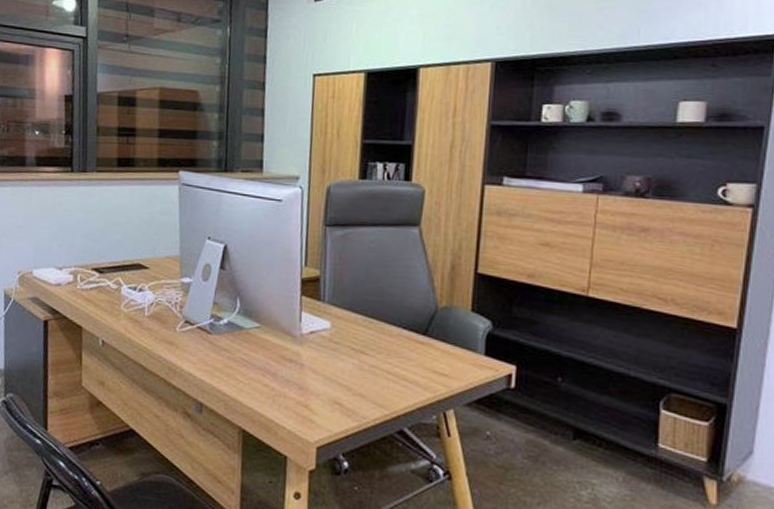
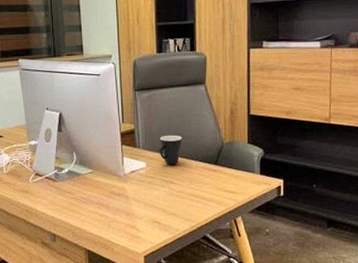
mug: none [349,288,383,329] -> present [159,135,183,165]

